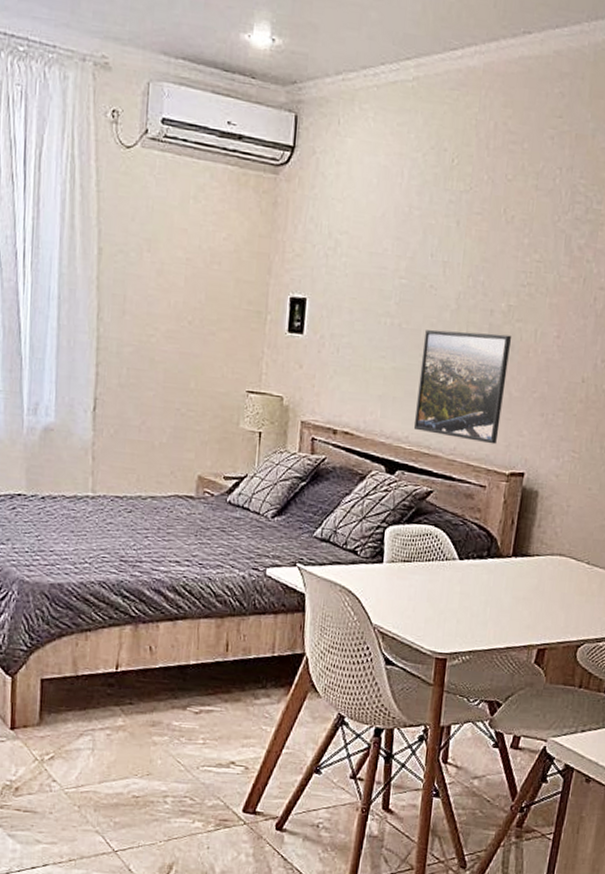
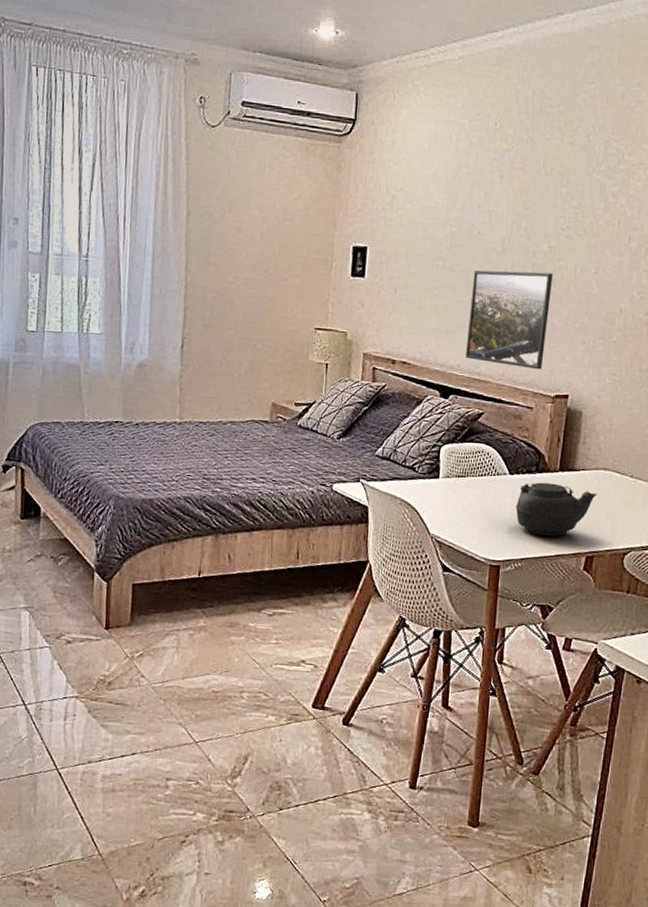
teapot: none [464,568,552,628] -> present [515,482,598,537]

